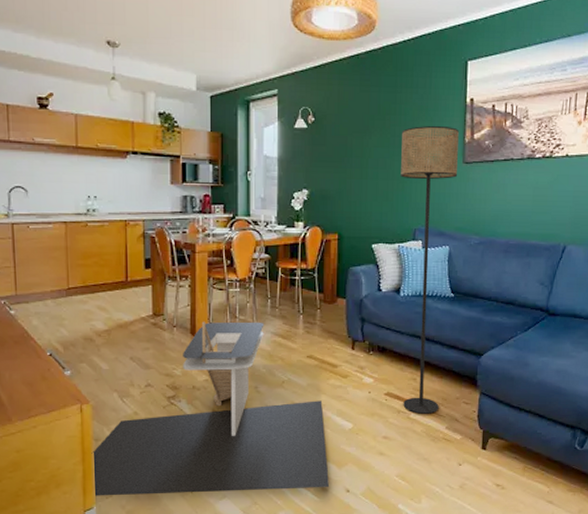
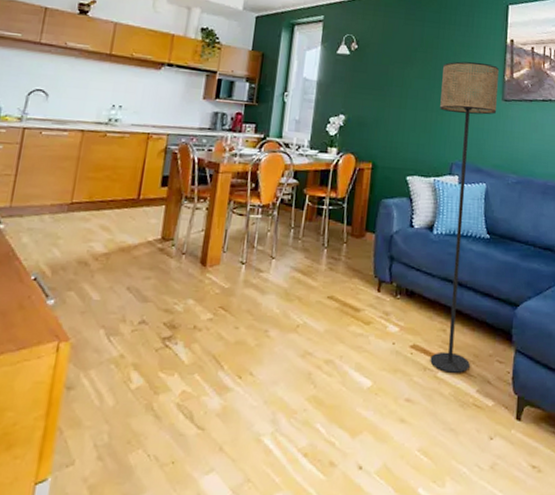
coffee table: present [91,321,330,496] -> none [53,249,340,464]

